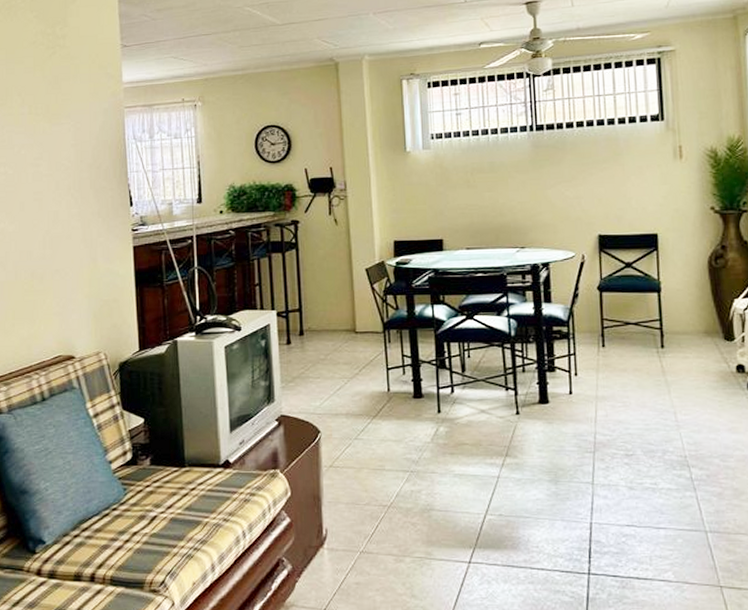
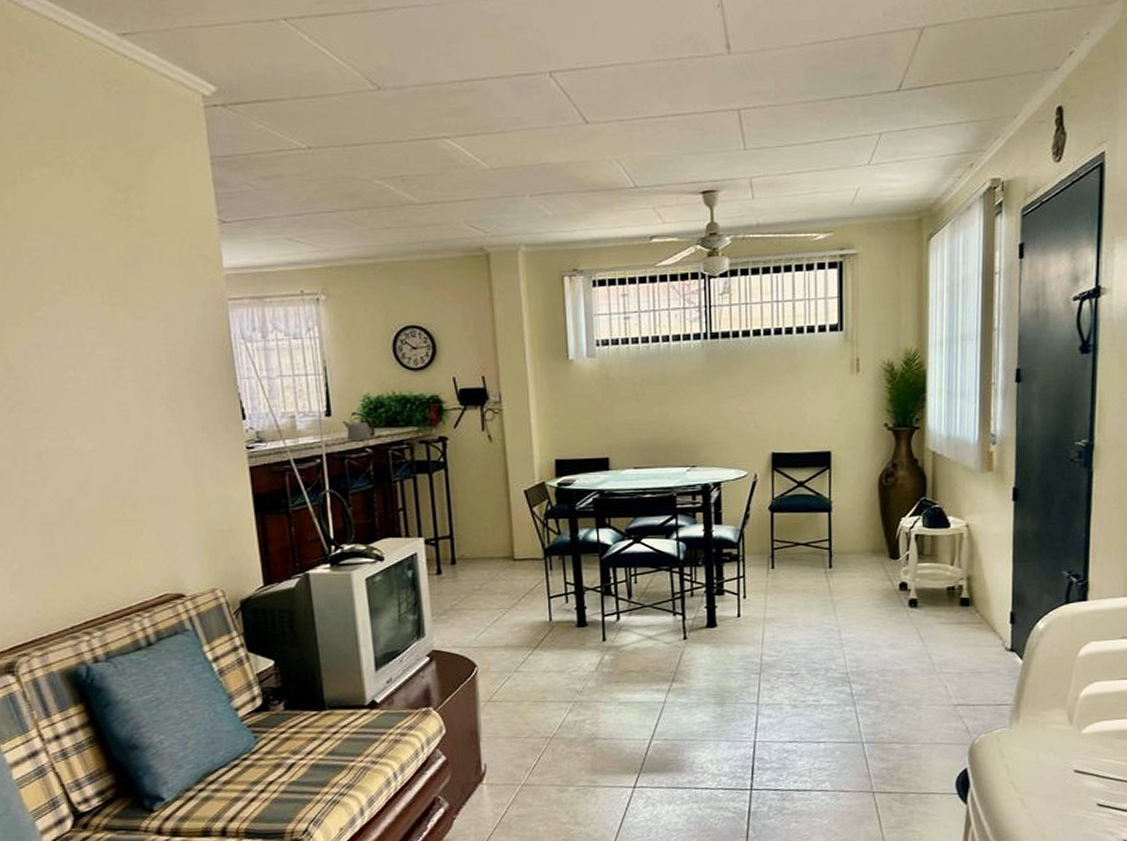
kettle: none [210,198,238,225] -> present [342,411,375,442]

